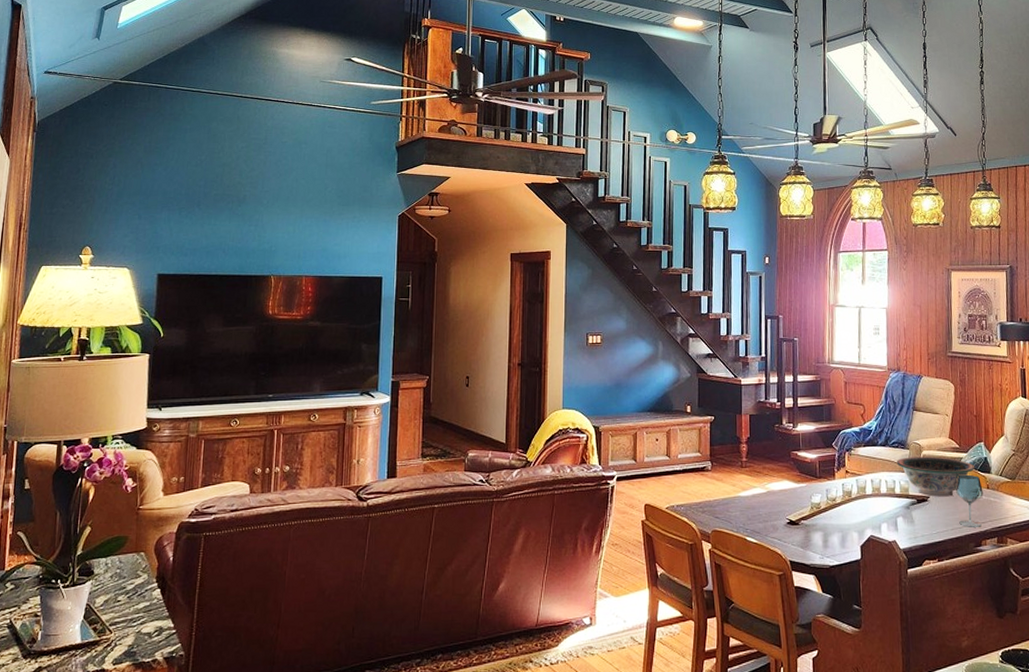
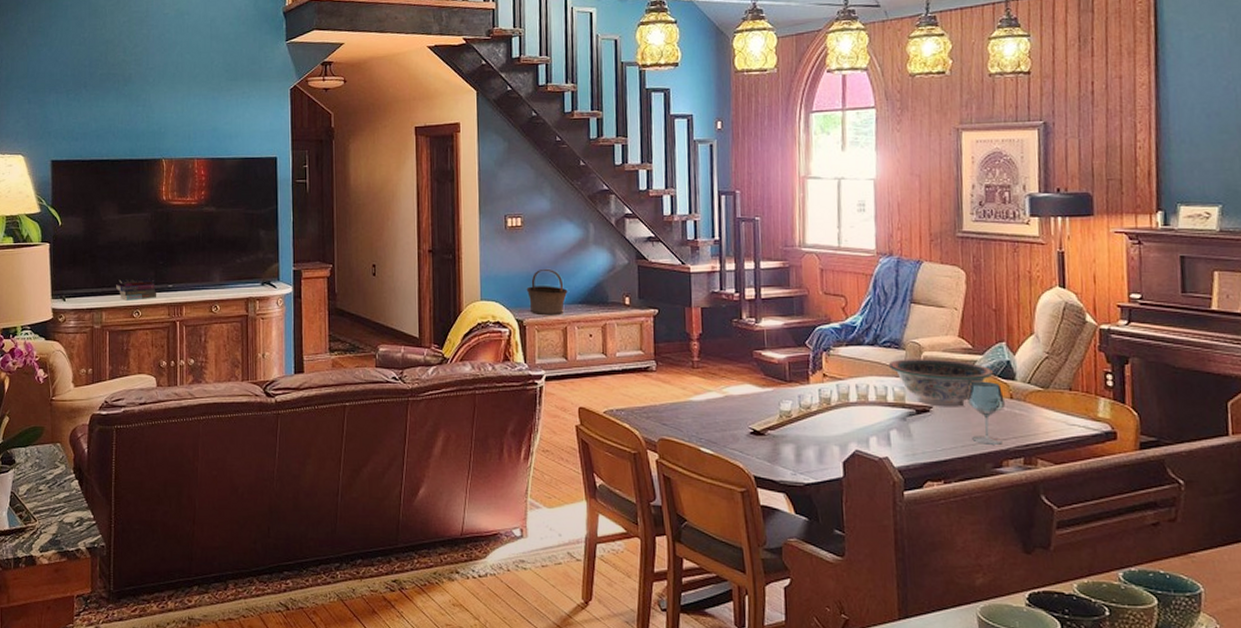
books: none [215,388,257,410] -> present [116,278,157,301]
basket: none [603,381,639,423] -> present [526,269,568,316]

